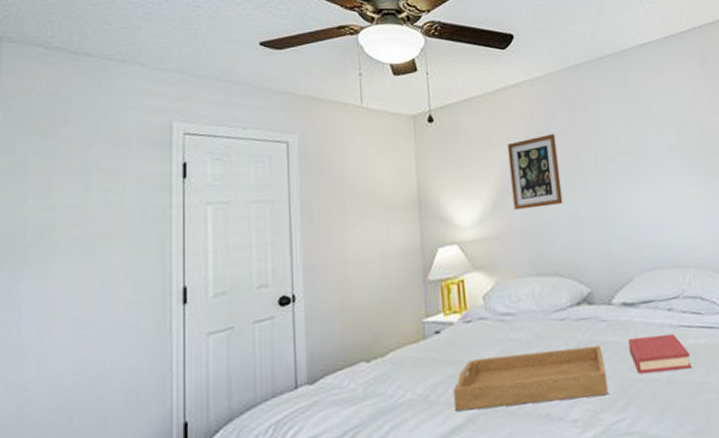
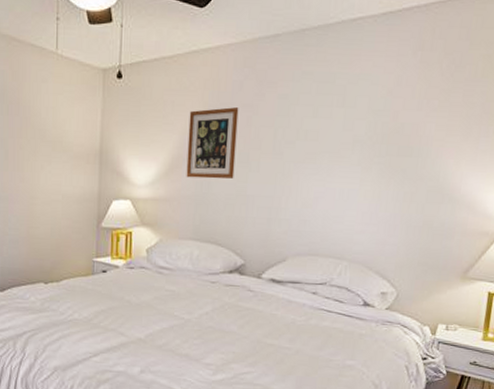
serving tray: present [454,345,608,411] -> none [112,299,244,351]
hardback book: present [628,334,692,374] -> none [268,311,323,346]

